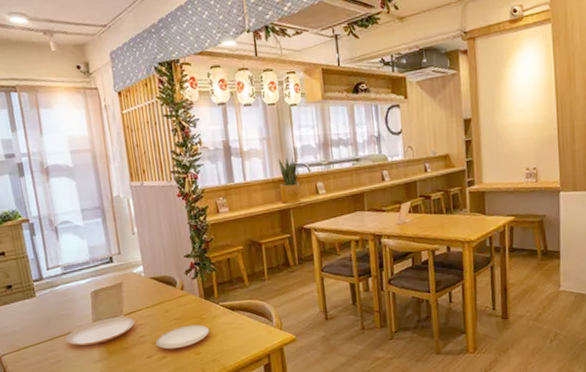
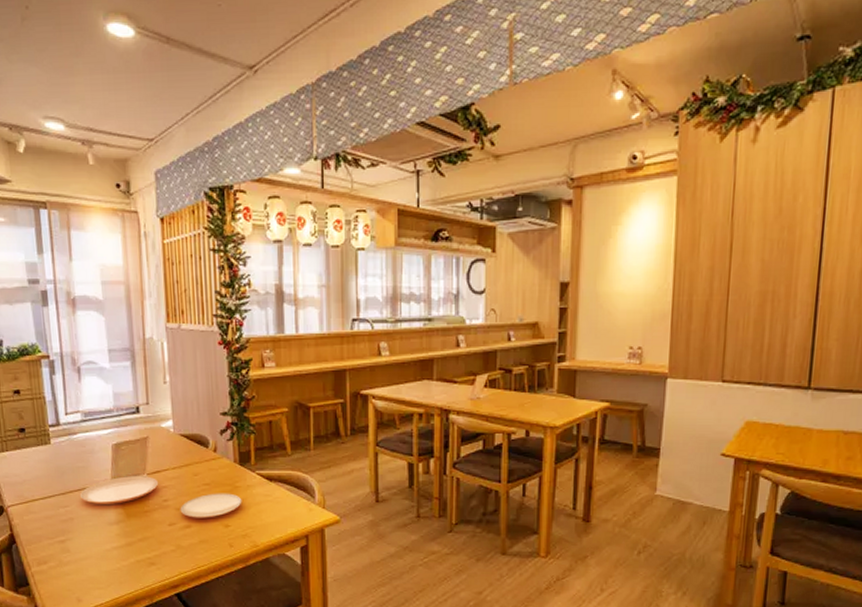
planter: present [278,157,301,204] -> none [336,311,361,364]

